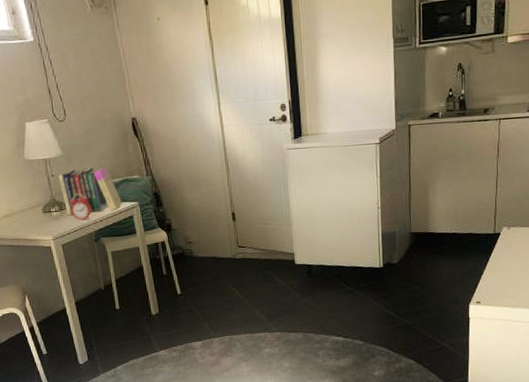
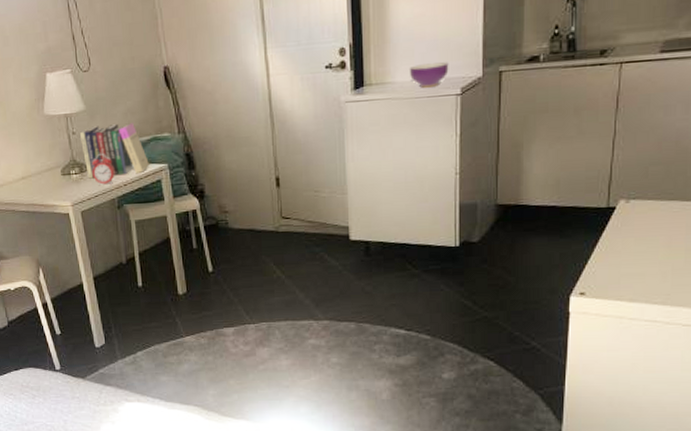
bowl: none [337,117,369,138] -> present [409,62,449,88]

